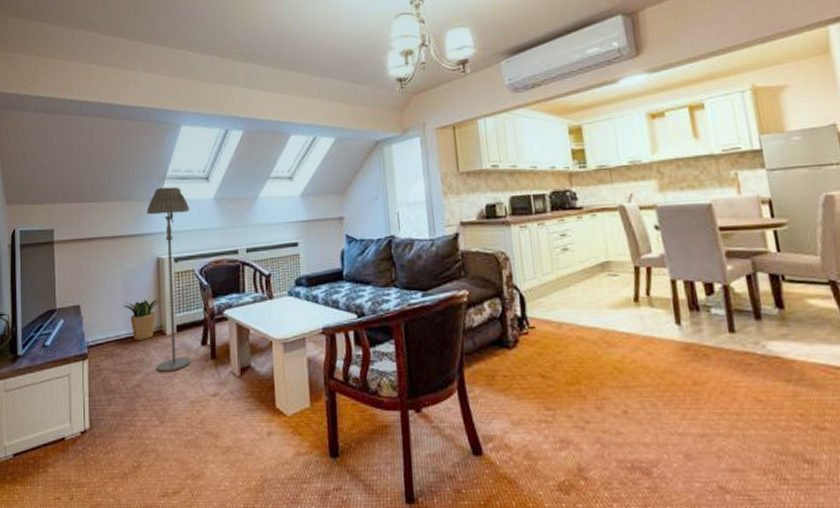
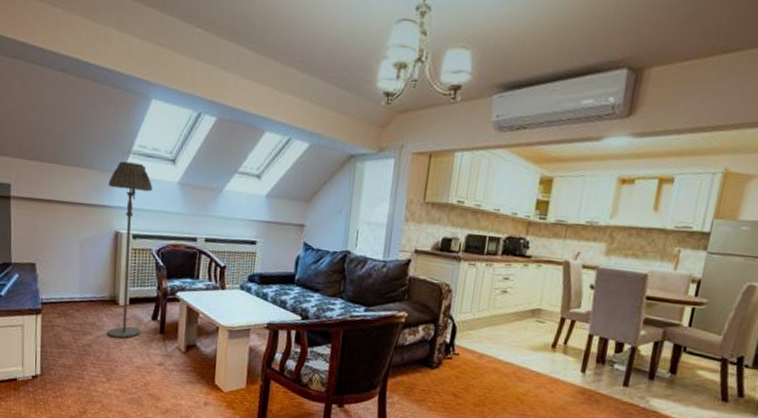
potted plant: present [123,297,163,340] -> none [78,268,119,306]

